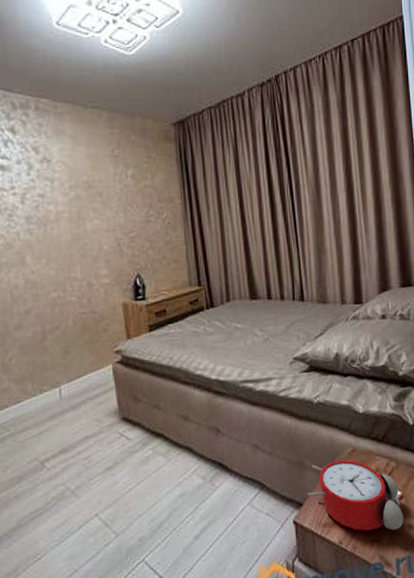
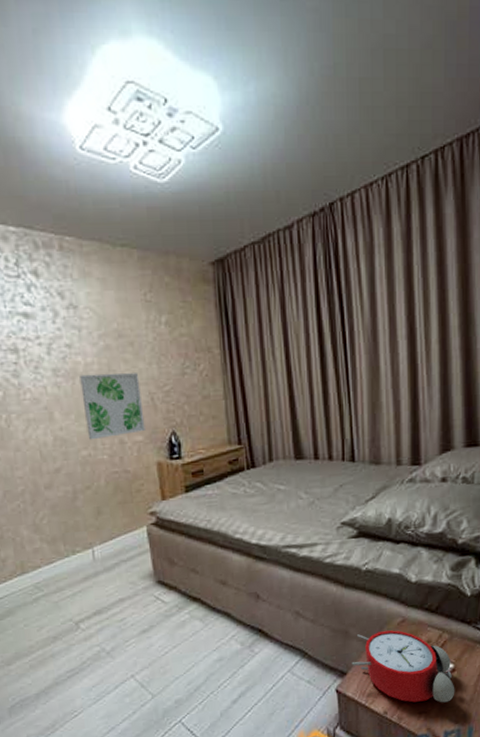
wall art: none [51,220,112,283] -> present [80,372,145,440]

